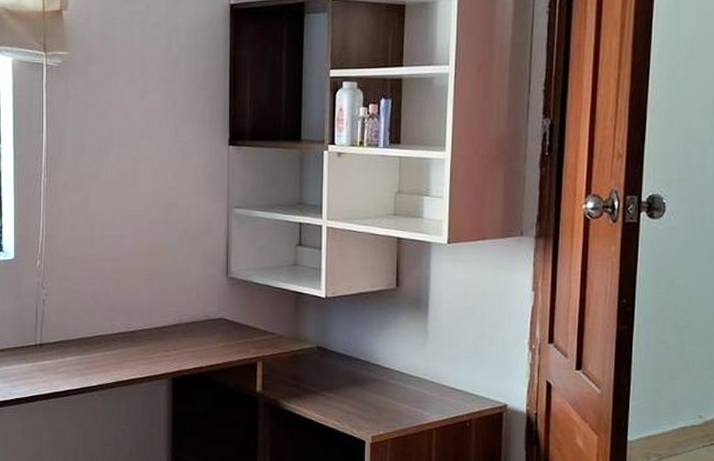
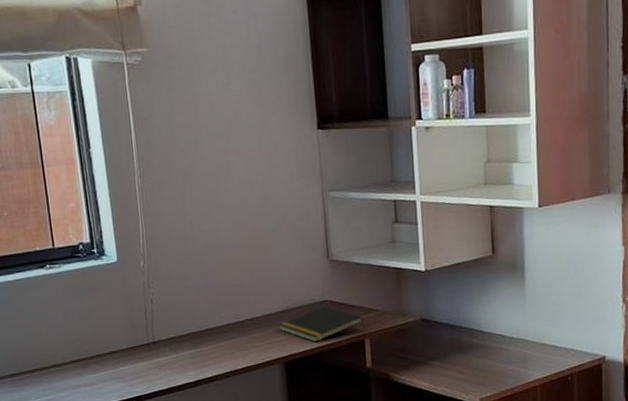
notepad: none [169,324,258,361] -> present [278,306,364,343]

